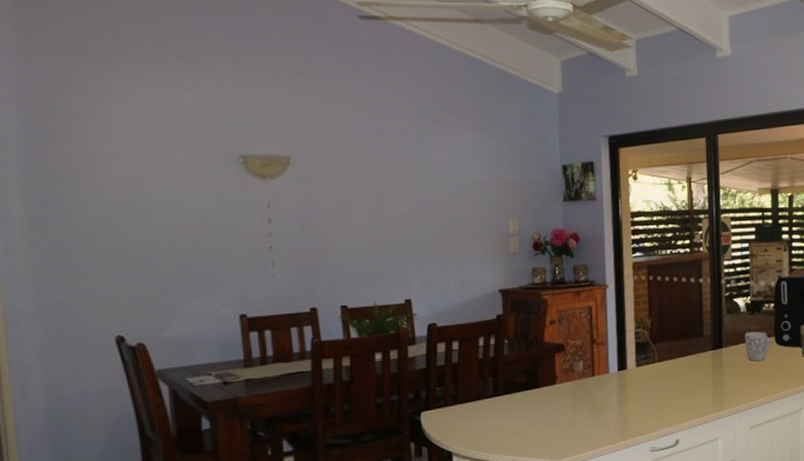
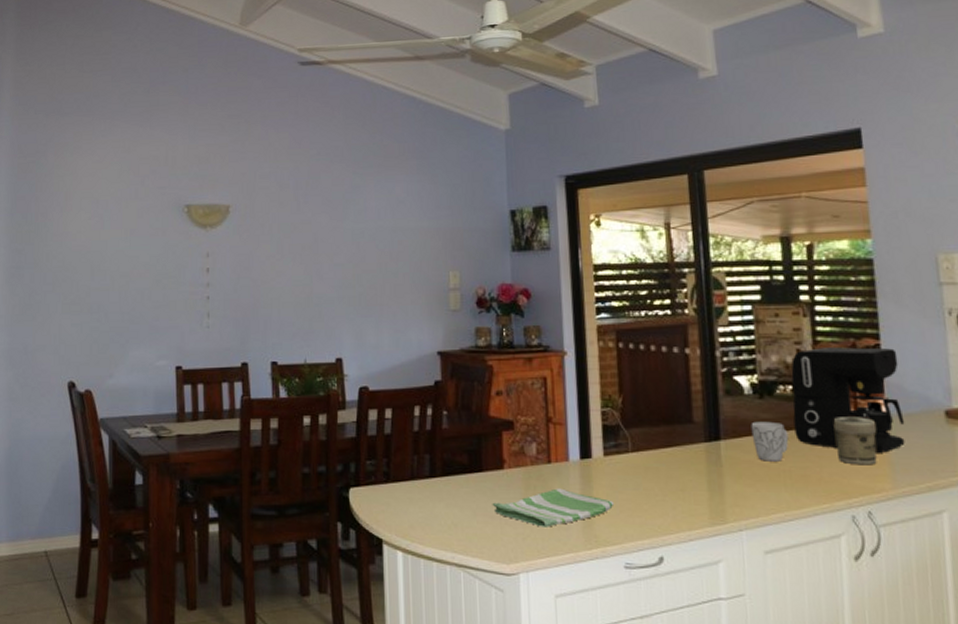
dish towel: none [546,395,644,428] -> present [492,488,614,527]

